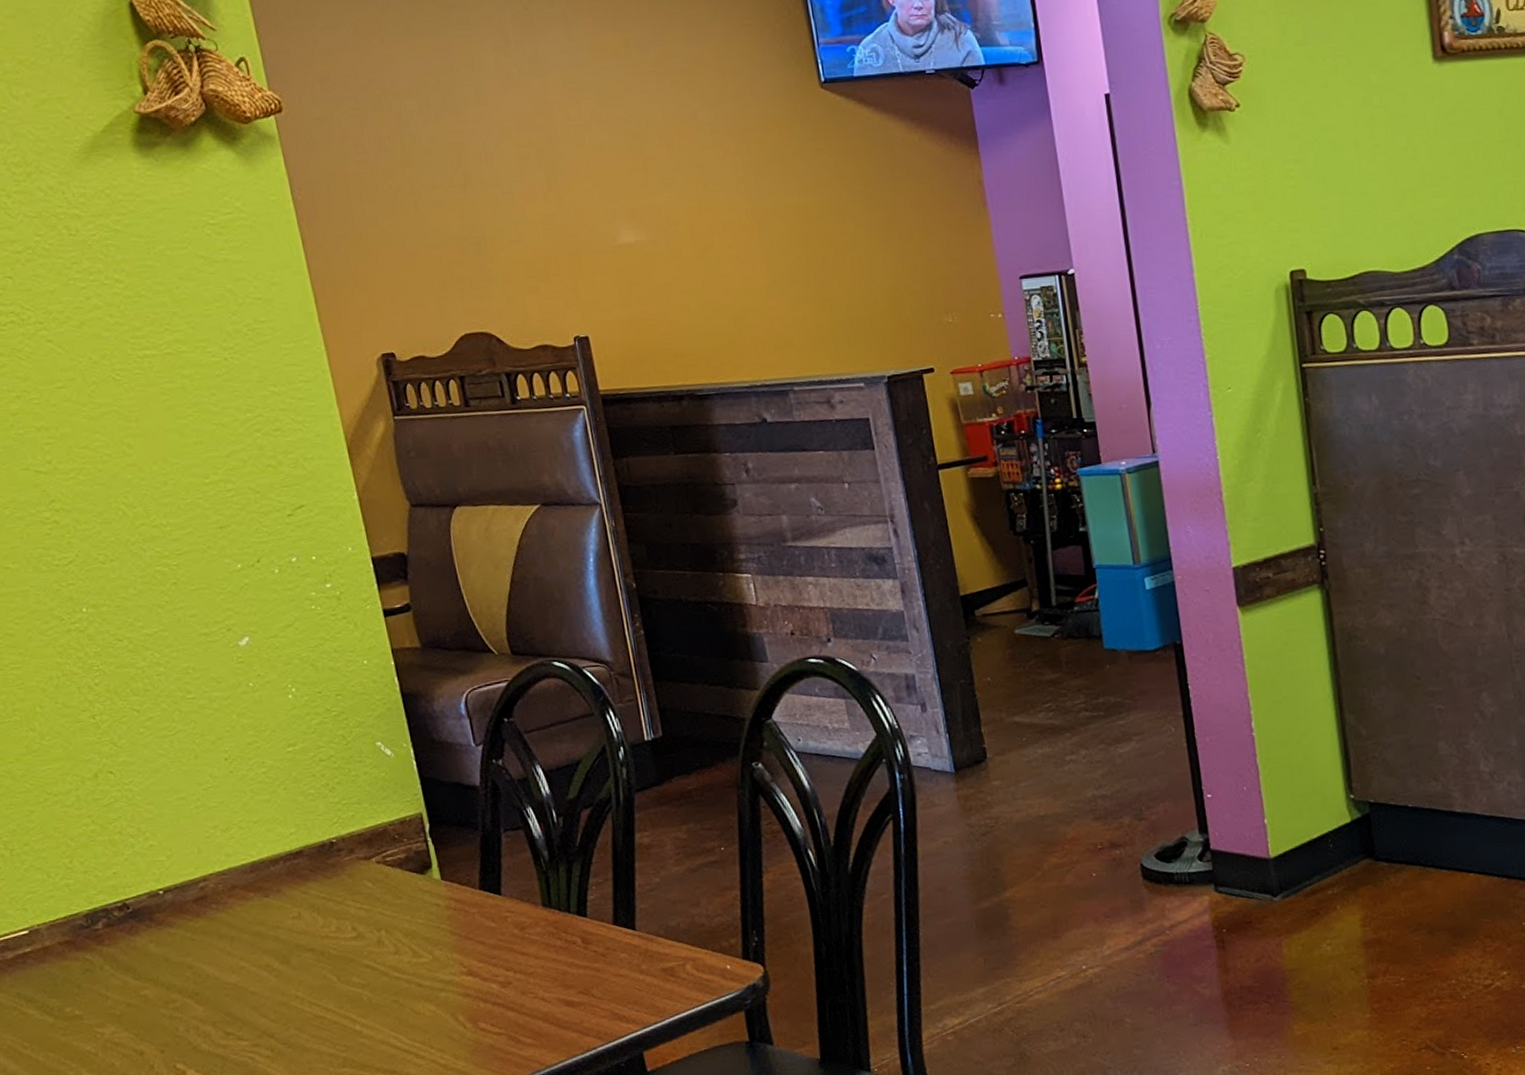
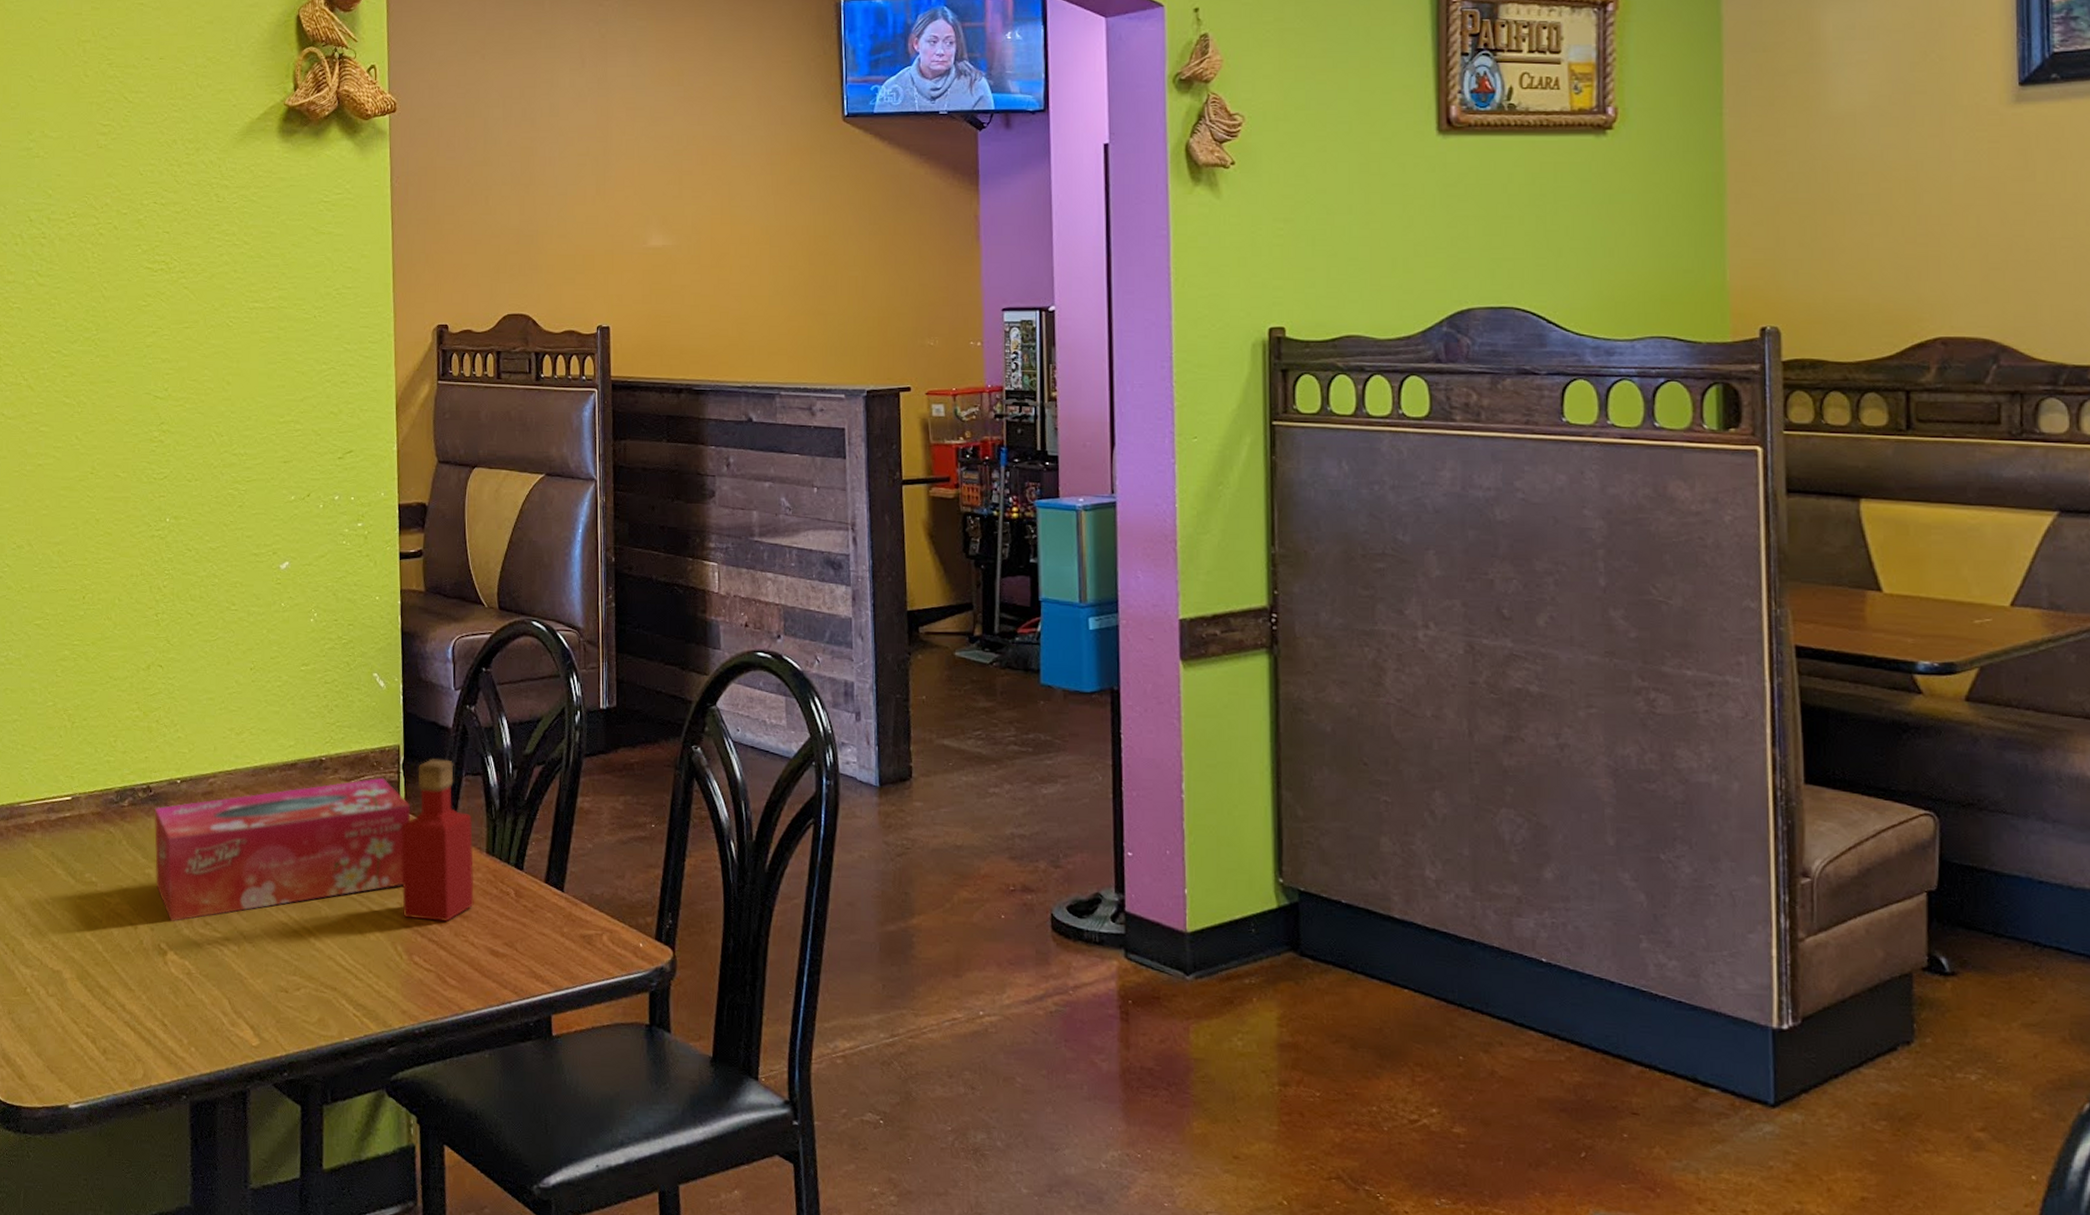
tissue box: none [137,849,454,1039] -> present [154,777,411,921]
tabasco sauce: none [440,819,538,987] -> present [401,759,474,922]

